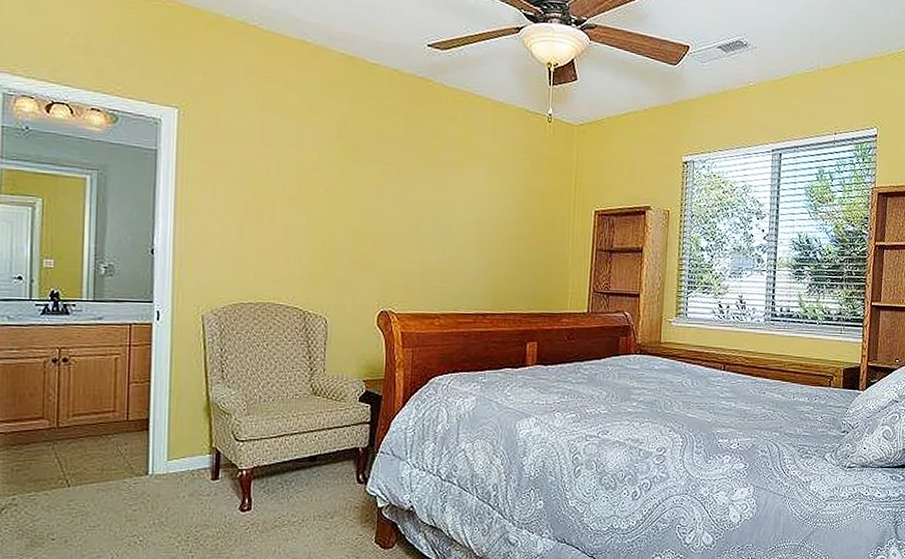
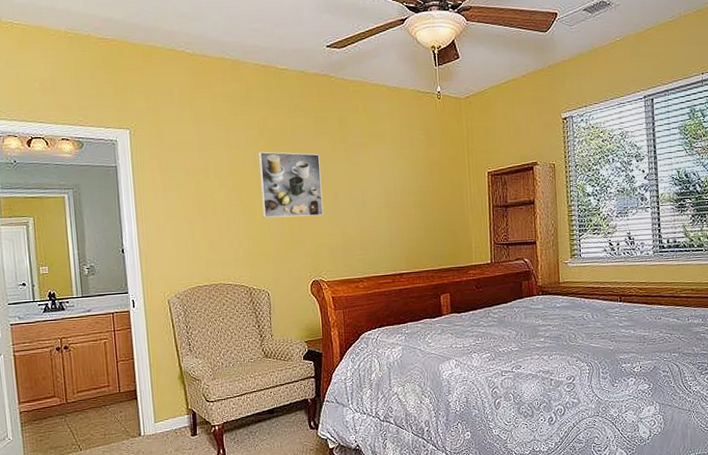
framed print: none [330,155,405,238] -> present [258,151,324,218]

